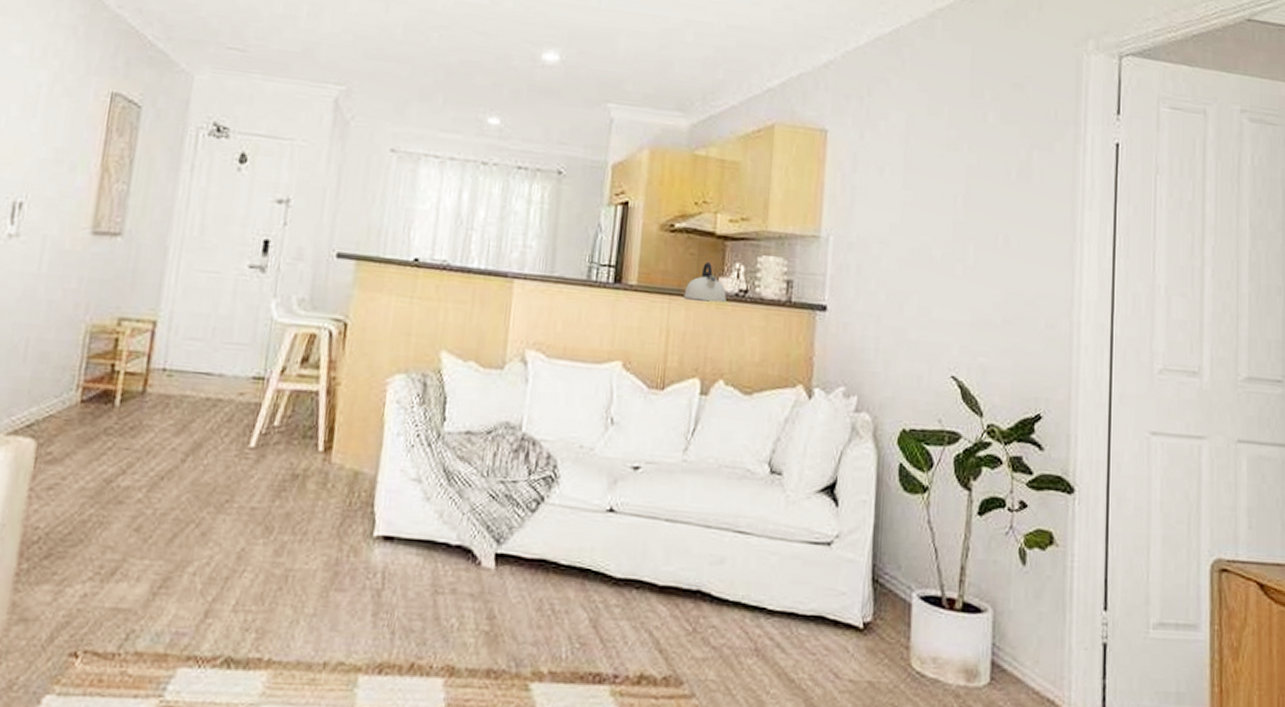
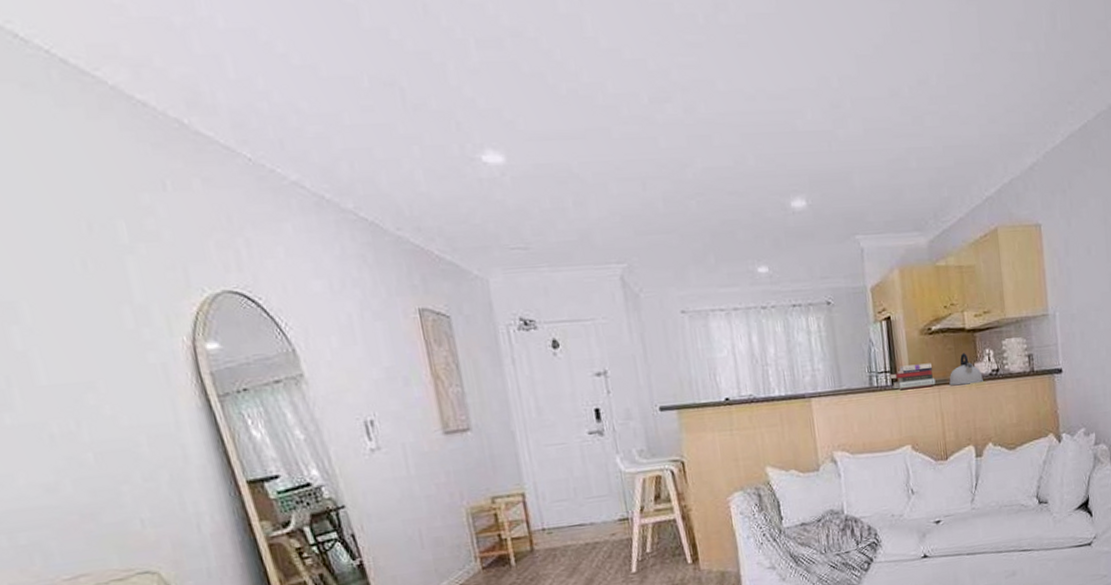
books: none [613,262,668,296] -> present [889,363,936,391]

